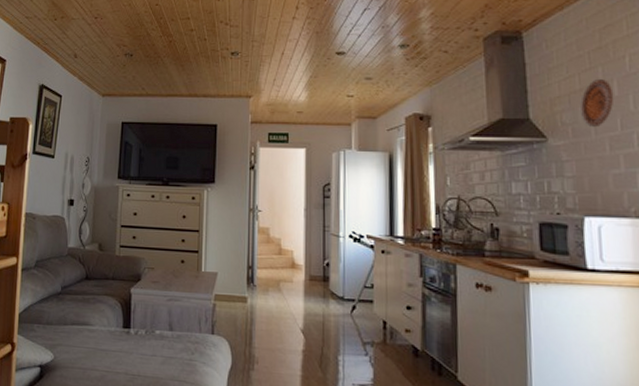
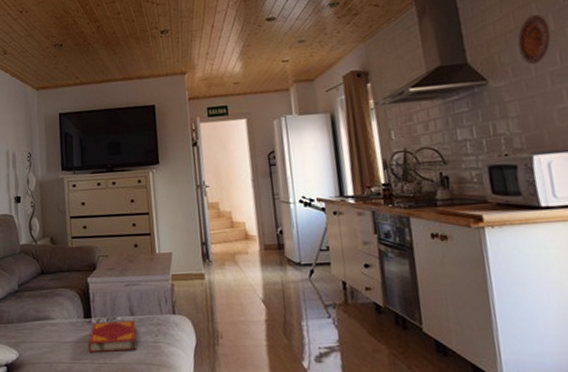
hardback book: none [123,333,173,367] -> present [87,320,137,354]

